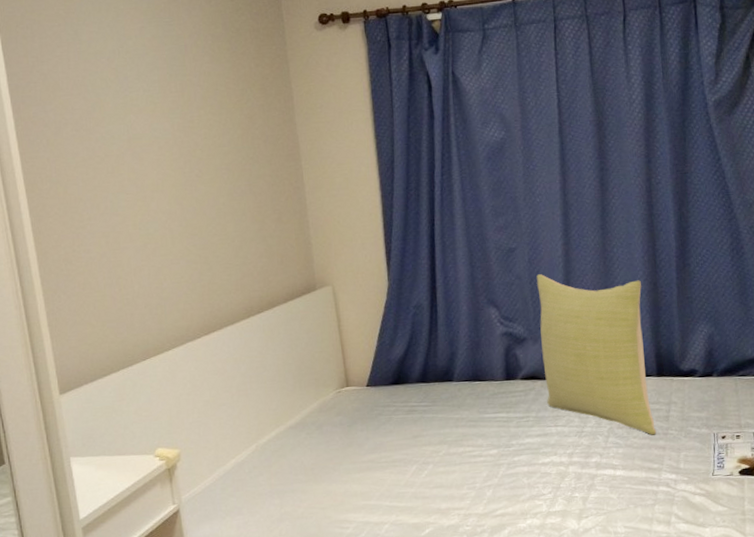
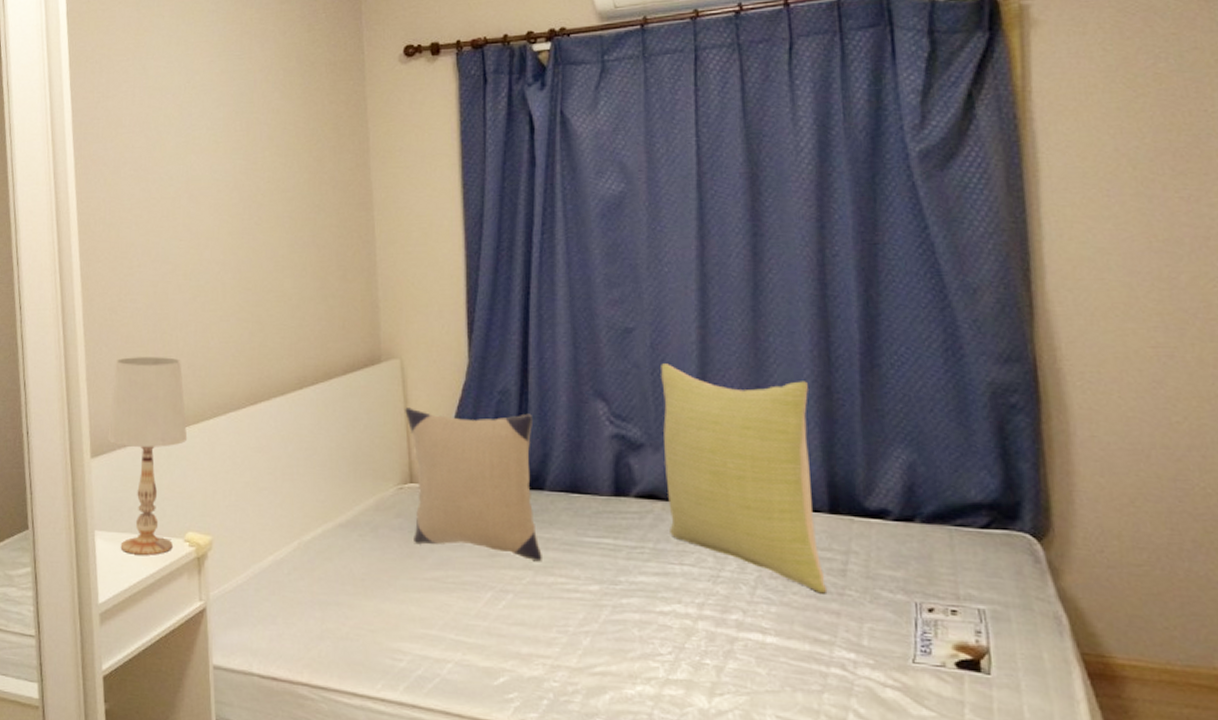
table lamp: none [74,299,150,474] -> present [108,357,188,555]
pillow: none [338,322,454,437] -> present [405,407,542,562]

